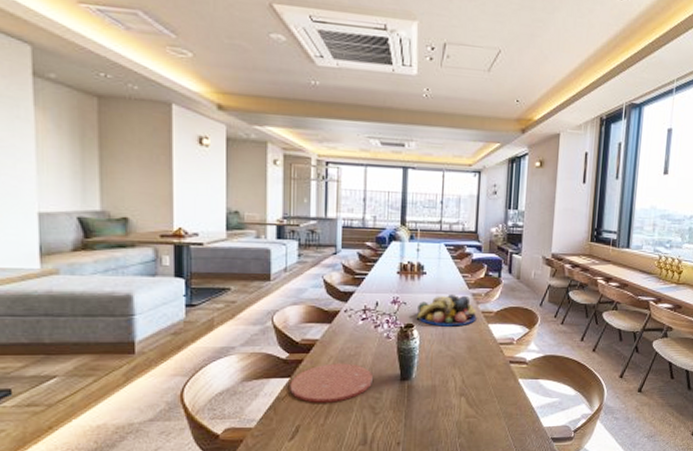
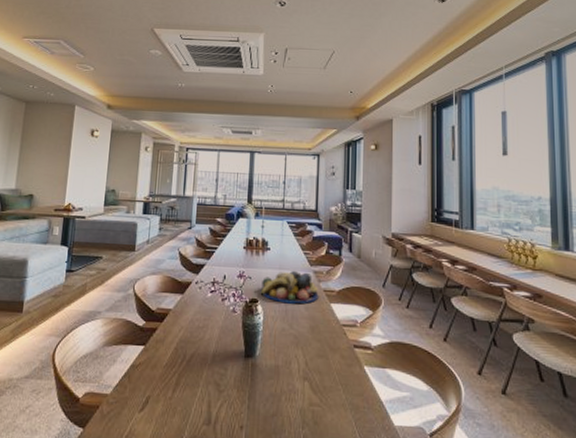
plate: present [290,363,373,403] -> none [144,334,219,375]

